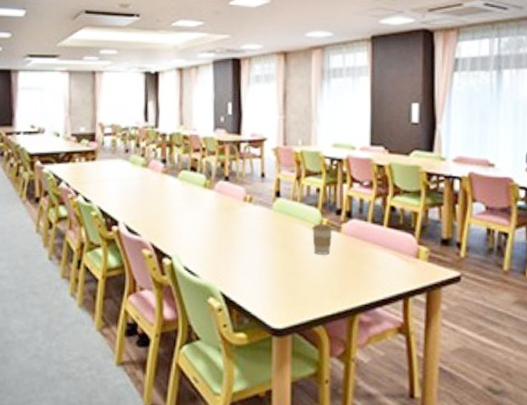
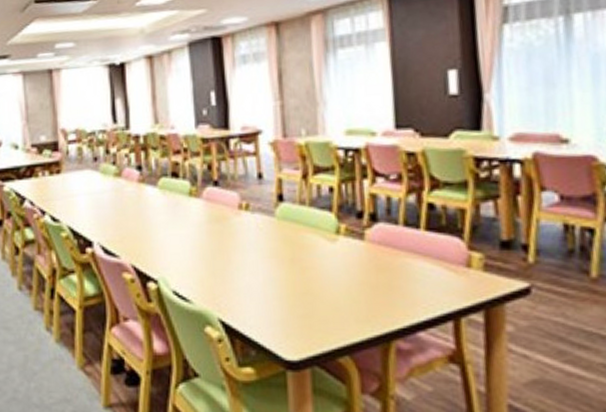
coffee cup: present [311,223,333,255] -> none [325,230,354,269]

